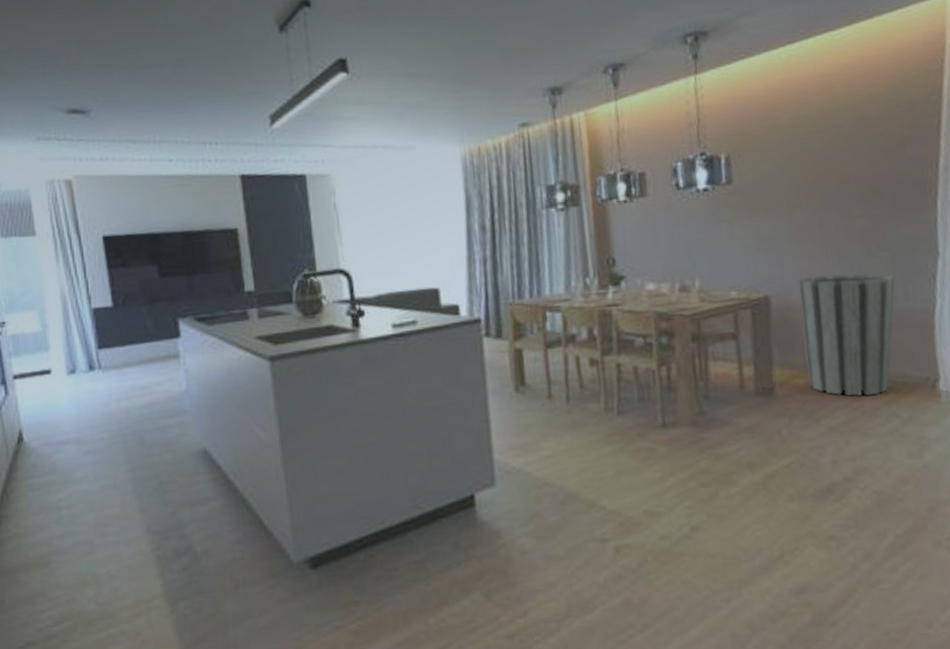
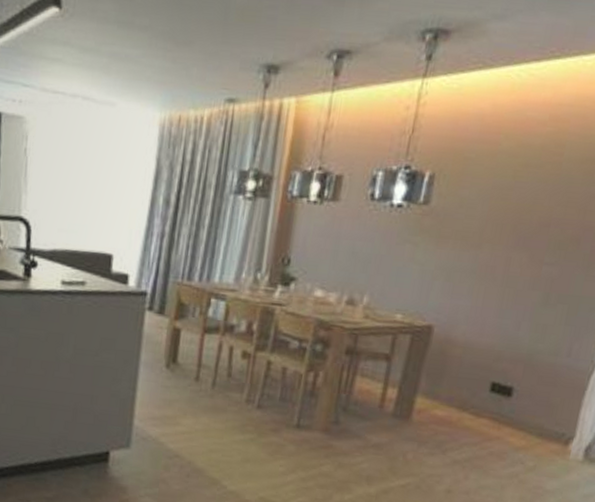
trash can: present [798,274,895,396] -> none [447,315,564,440]

